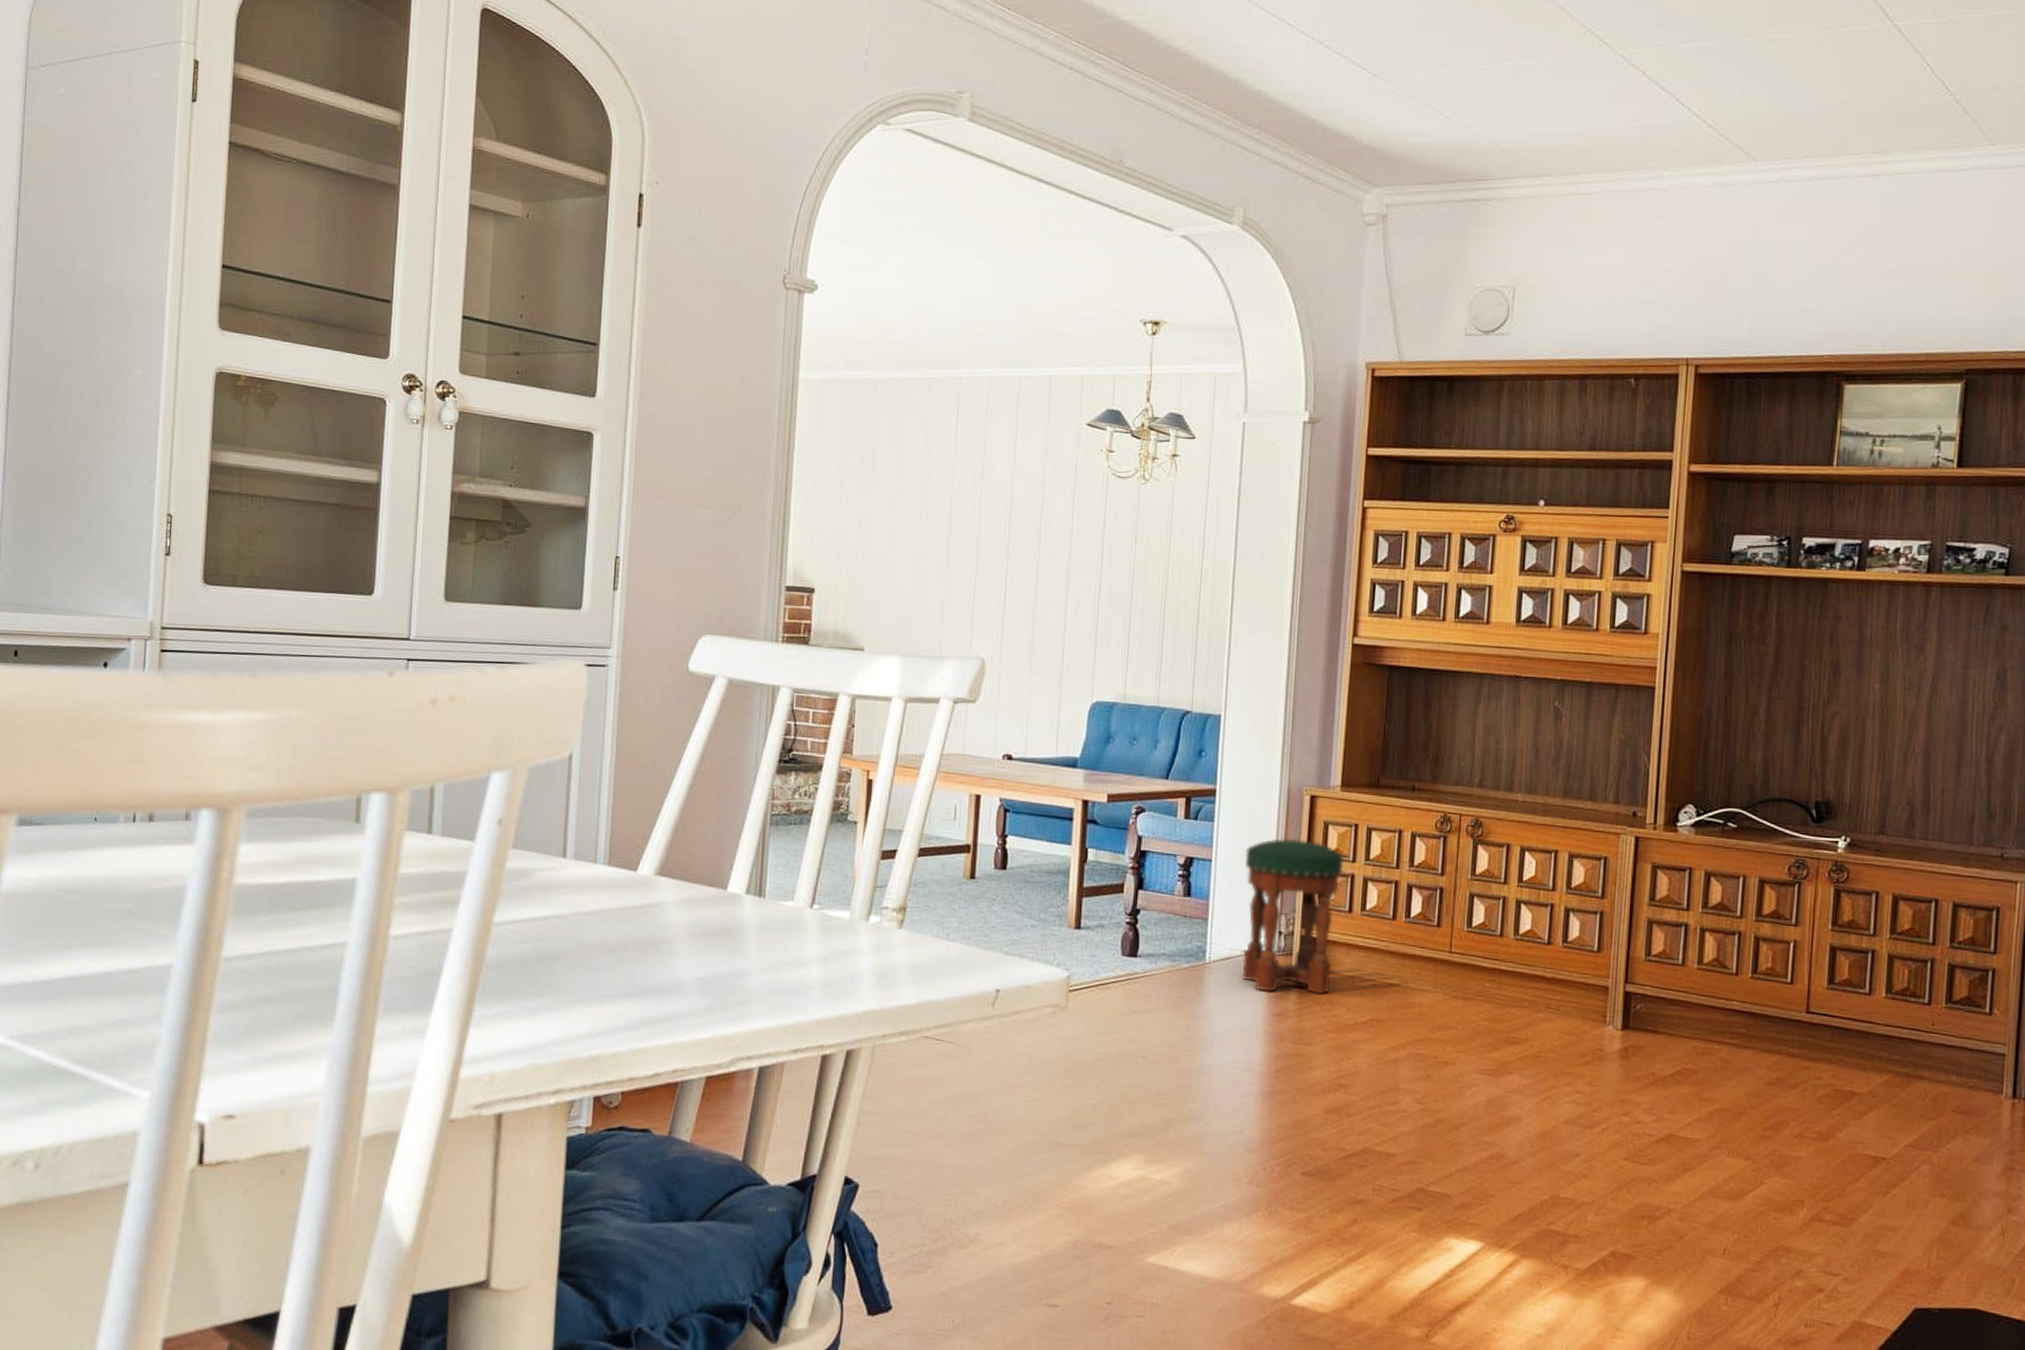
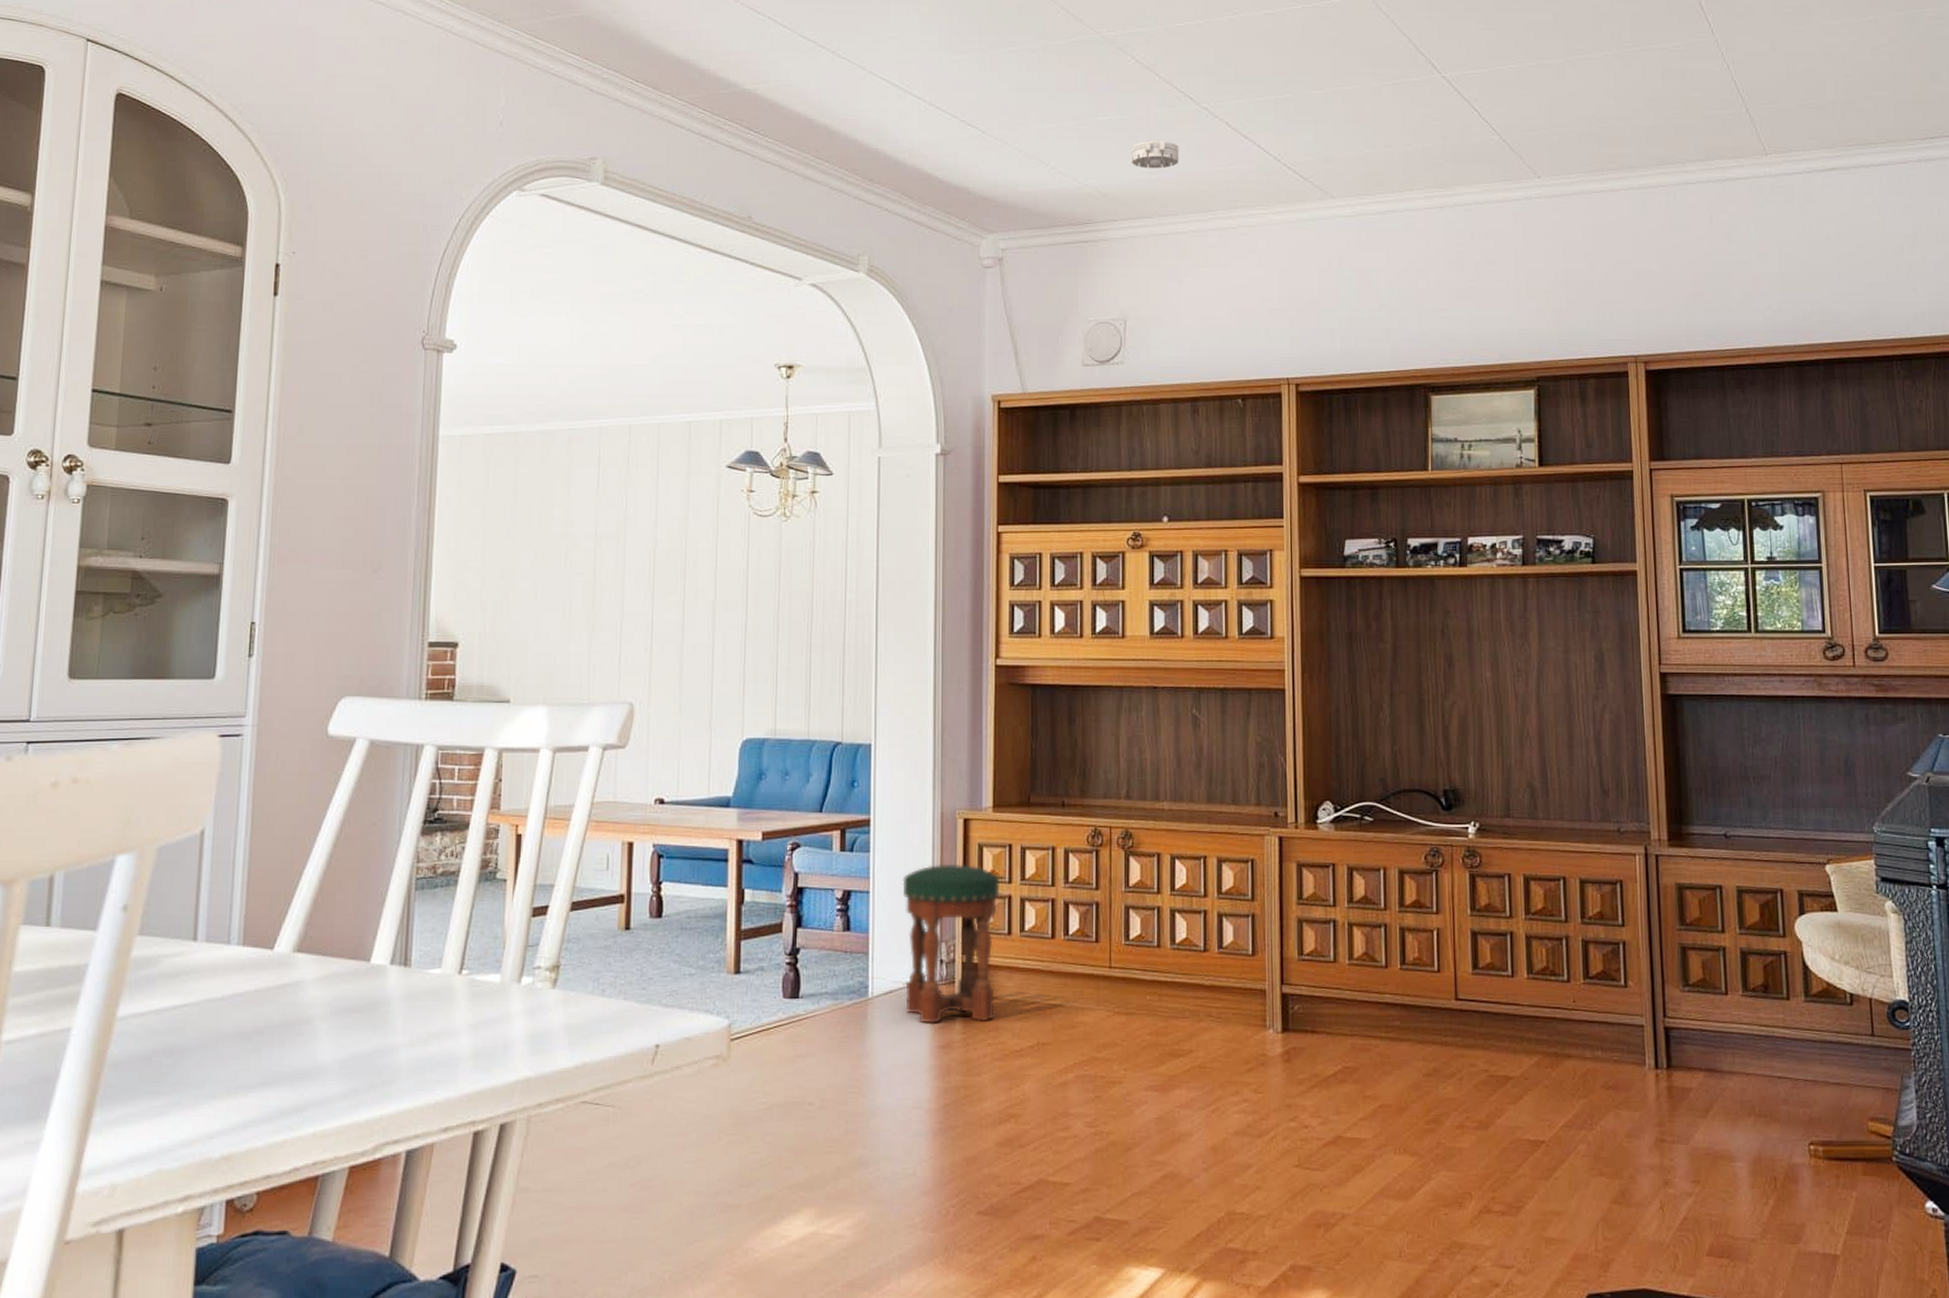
smoke detector: none [1534,89,1588,122] -> present [1131,140,1179,169]

